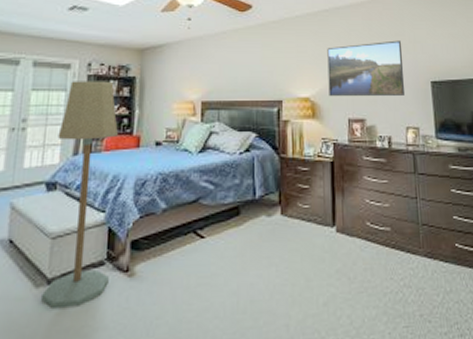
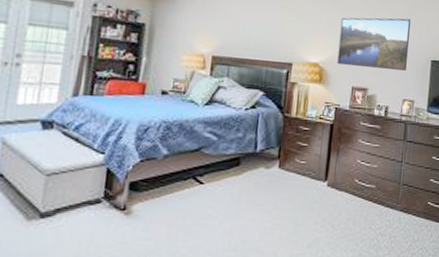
floor lamp: present [41,81,118,310] -> none [33,20,123,241]

